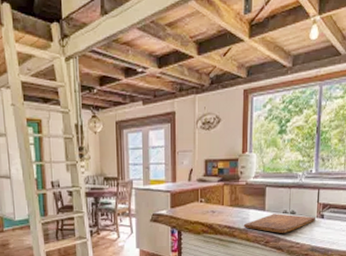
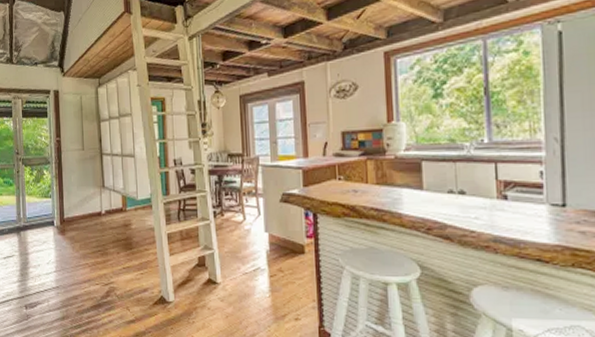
cutting board: present [243,213,317,233] -> none [395,193,497,218]

